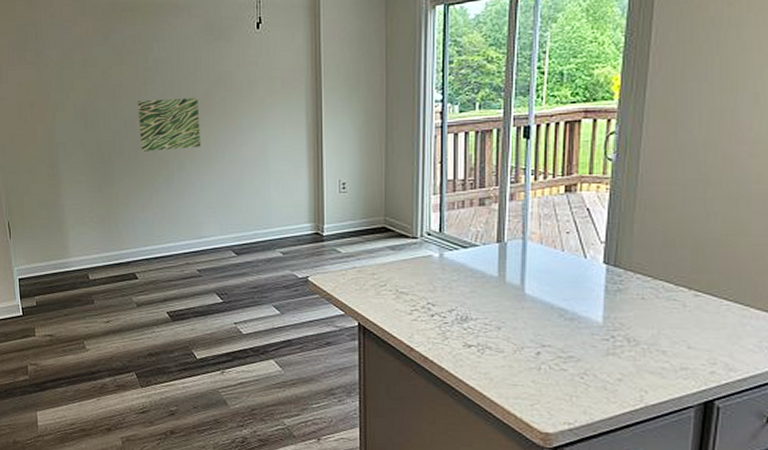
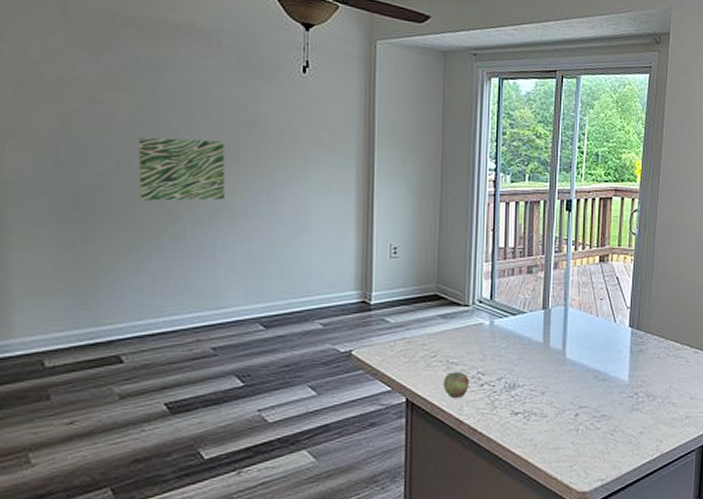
apple: none [393,301,420,326] -> present [442,371,470,398]

